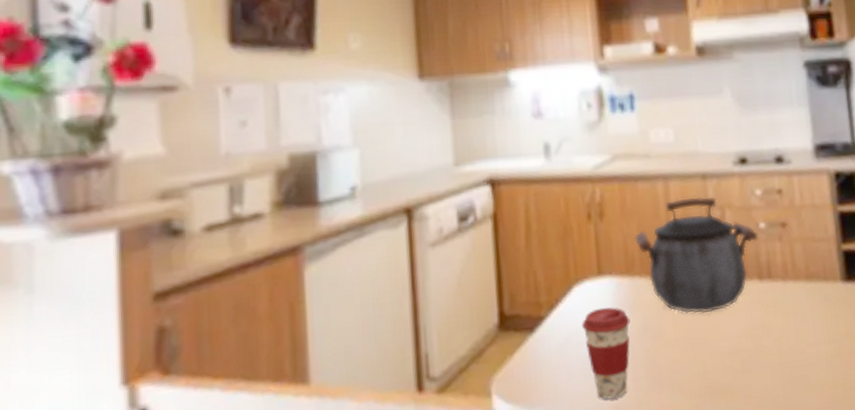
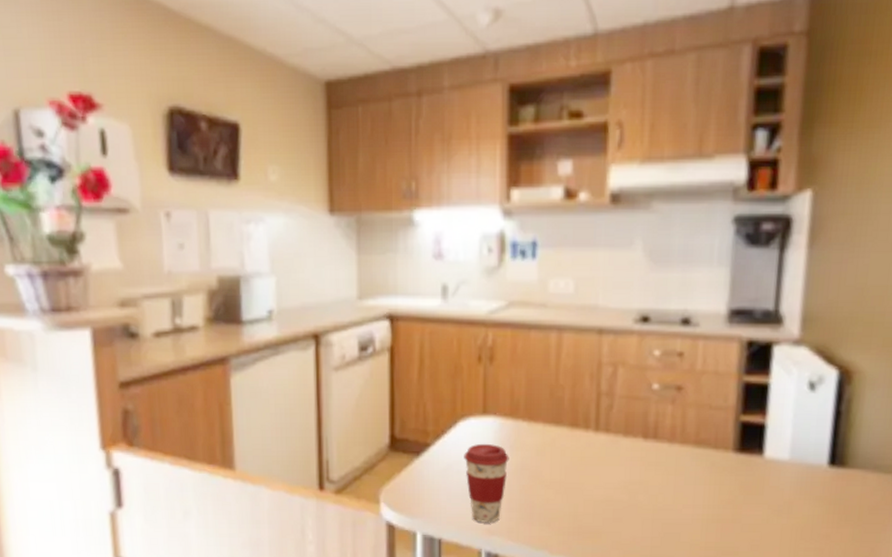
kettle: present [634,196,759,314] -> none [521,351,650,462]

